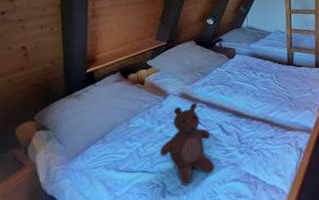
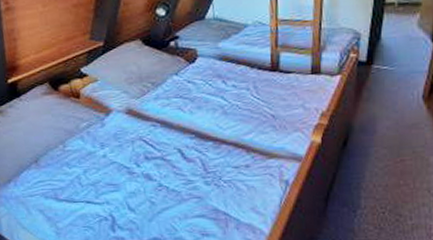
teddy bear: present [160,102,215,185] -> none [105,120,174,219]

